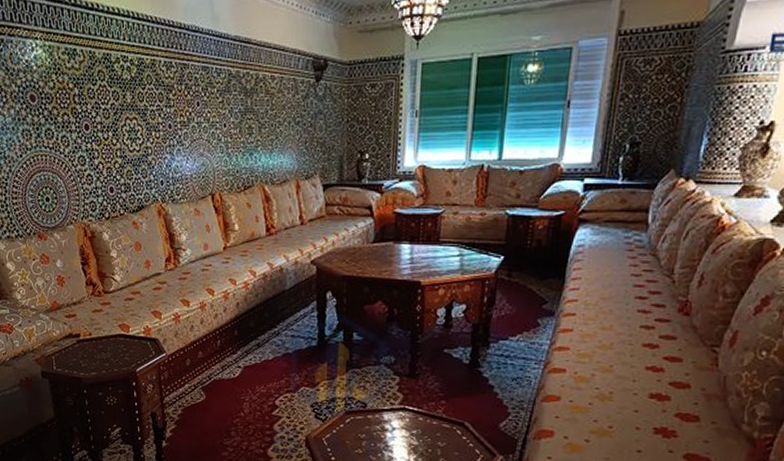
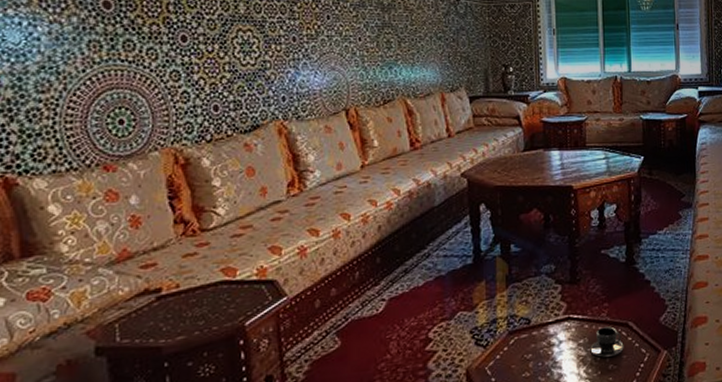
teacup: none [422,422,457,451] -> present [590,326,624,357]

